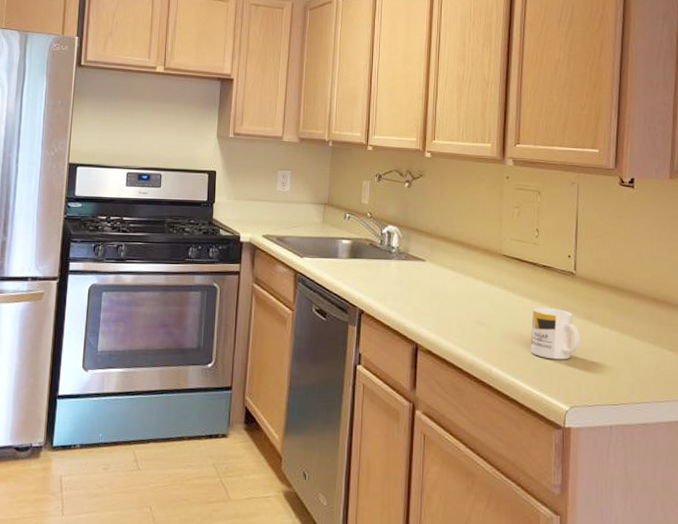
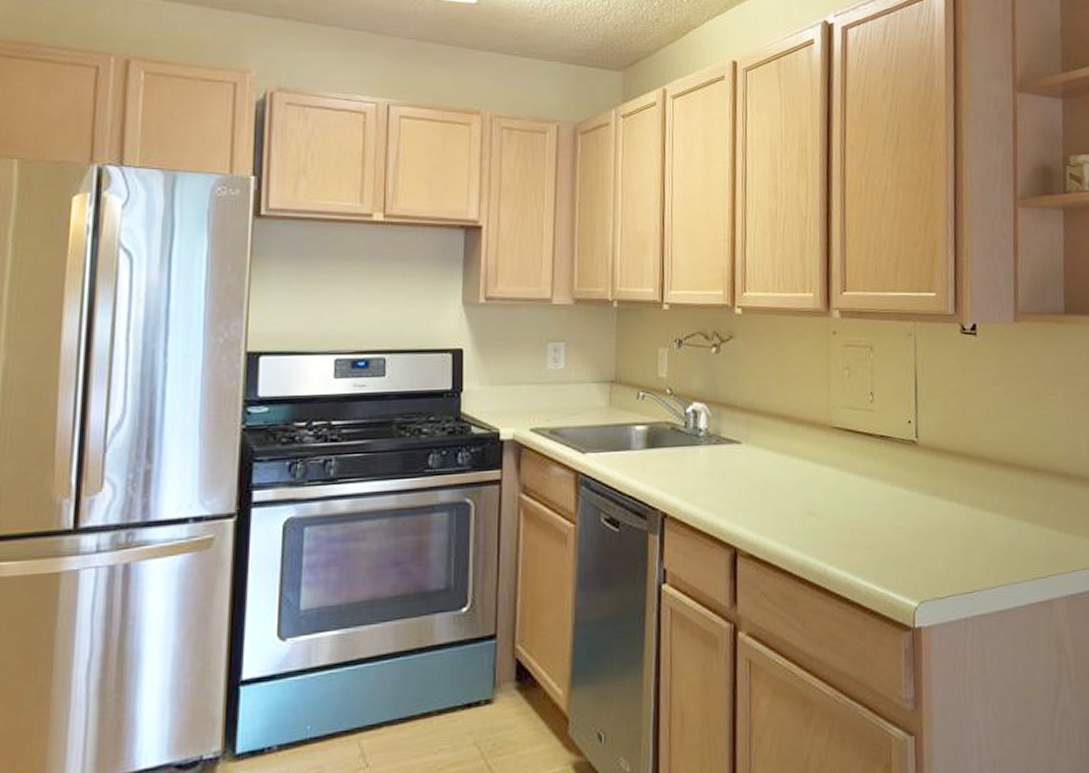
mug: present [530,307,580,360] -> none [870,485,927,548]

